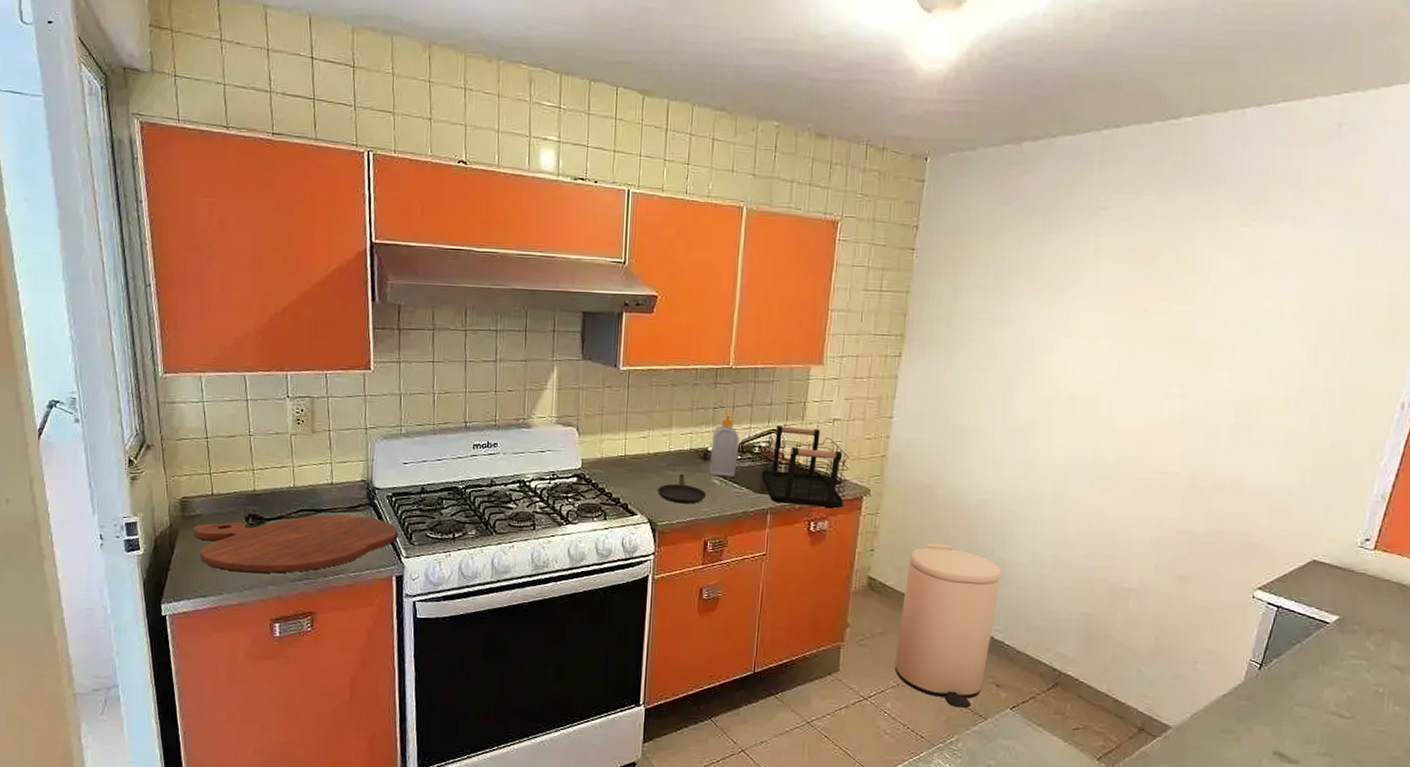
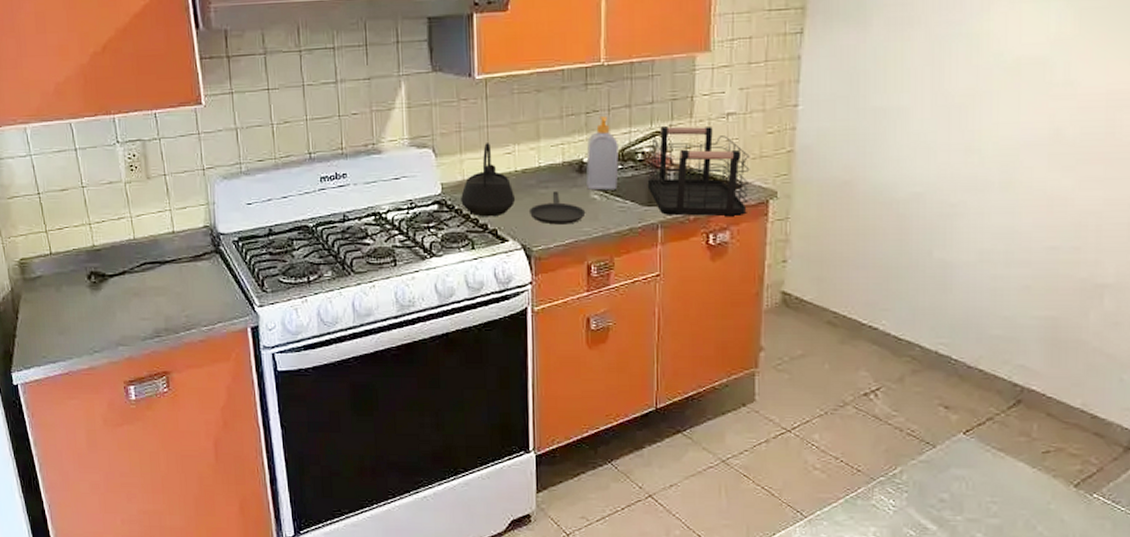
cutting board: present [193,514,398,574] -> none [35,265,249,334]
kettle: none [598,427,647,493] -> present [461,143,516,217]
pedal bin: present [894,543,1002,708] -> none [820,248,943,435]

